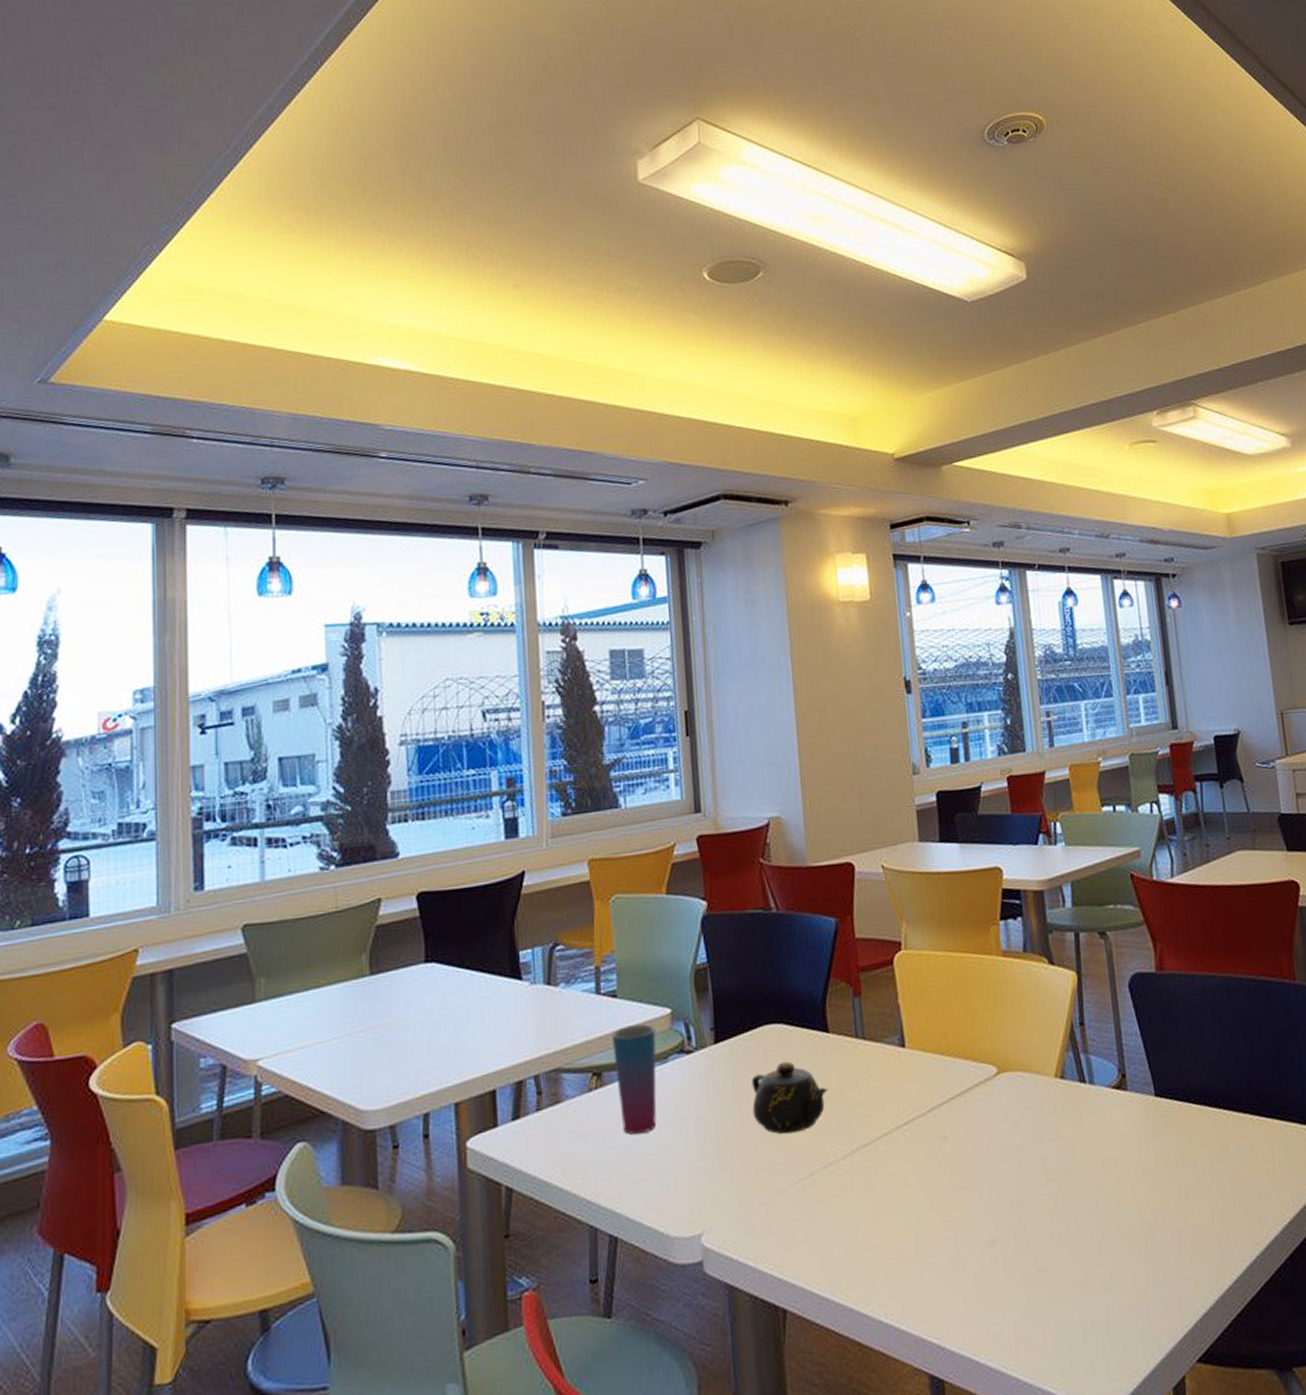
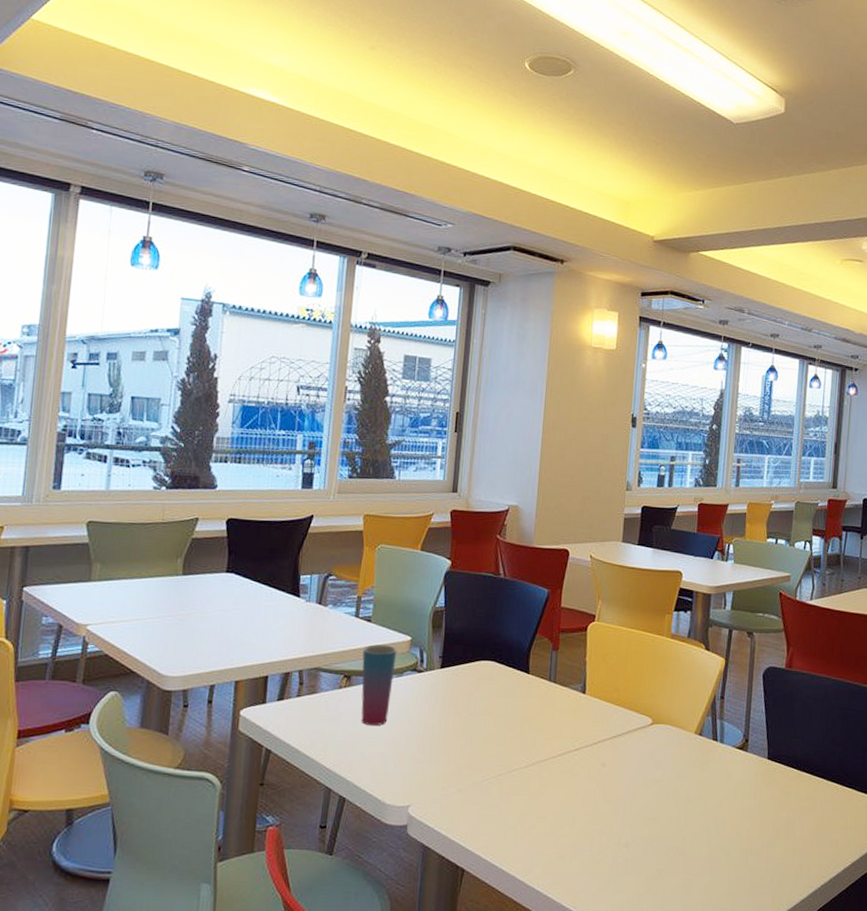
teapot: present [752,1061,829,1134] -> none [461,690,522,744]

